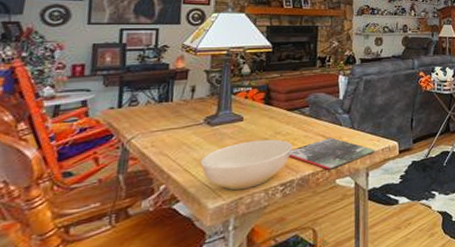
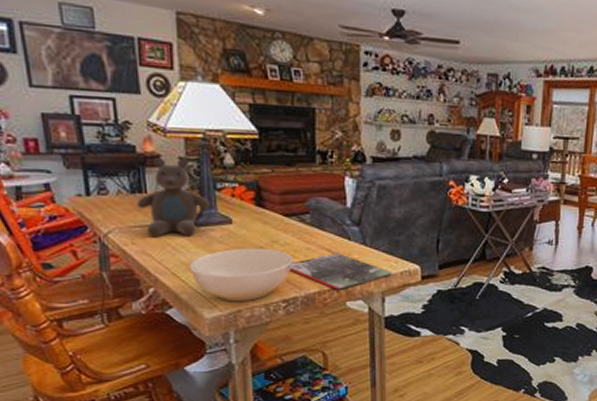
stuffed animal: none [162,70,225,139] -> present [136,156,209,238]

